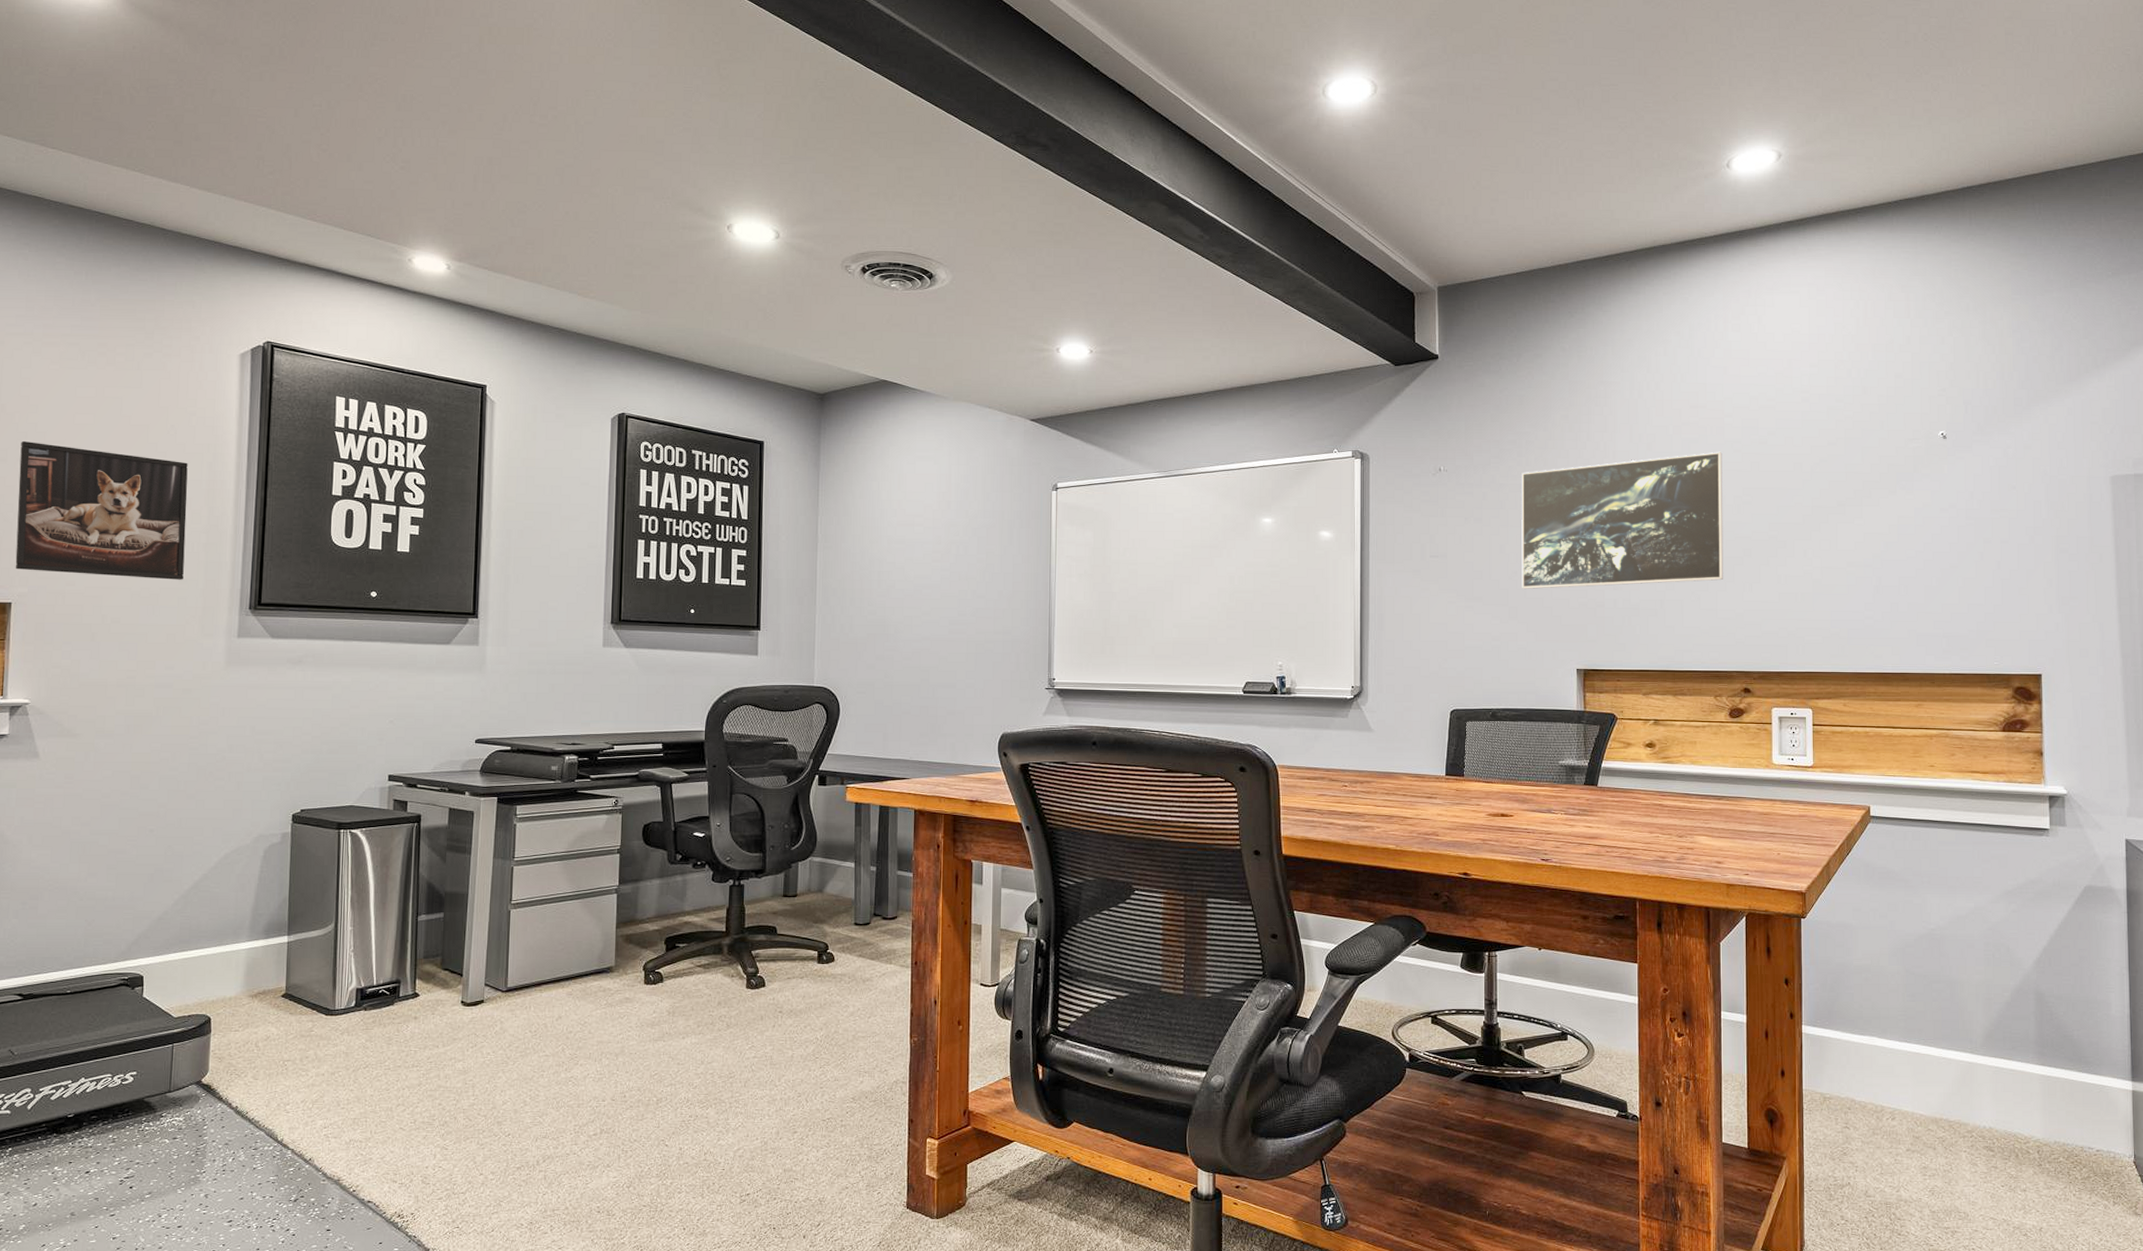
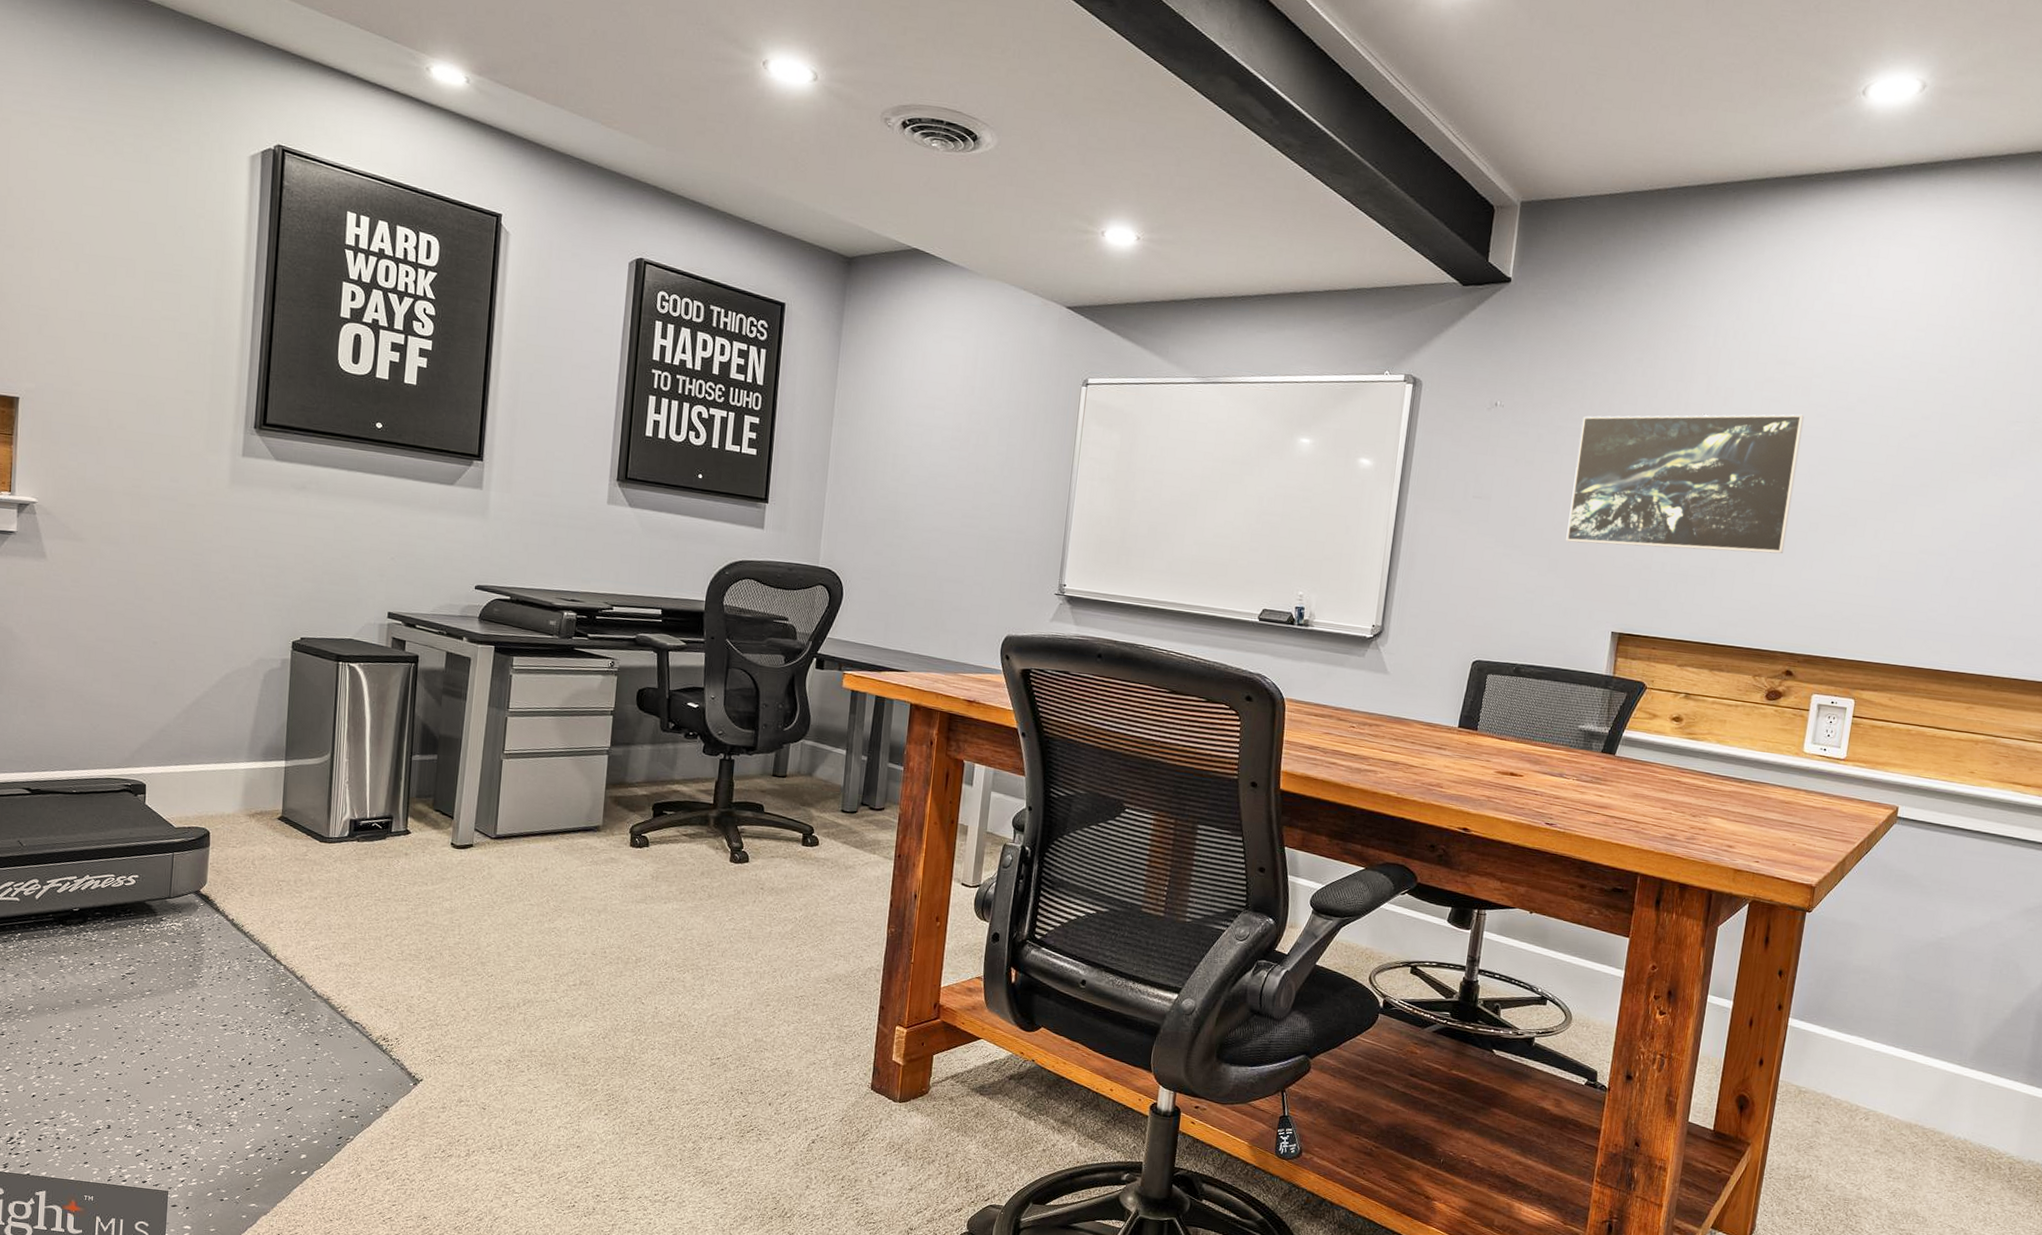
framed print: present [15,440,188,580] -> none [22,228,196,391]

